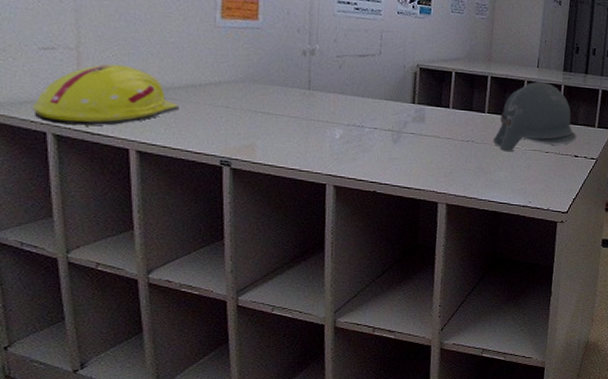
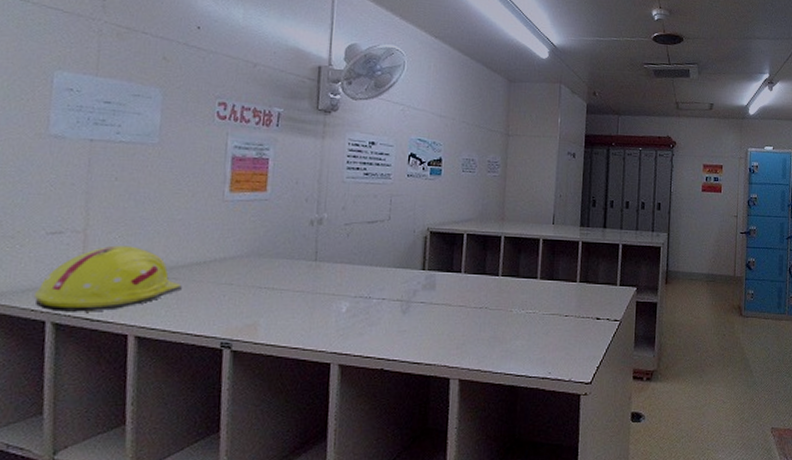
helmet: present [493,82,577,152] -> none [508,239,598,318]

